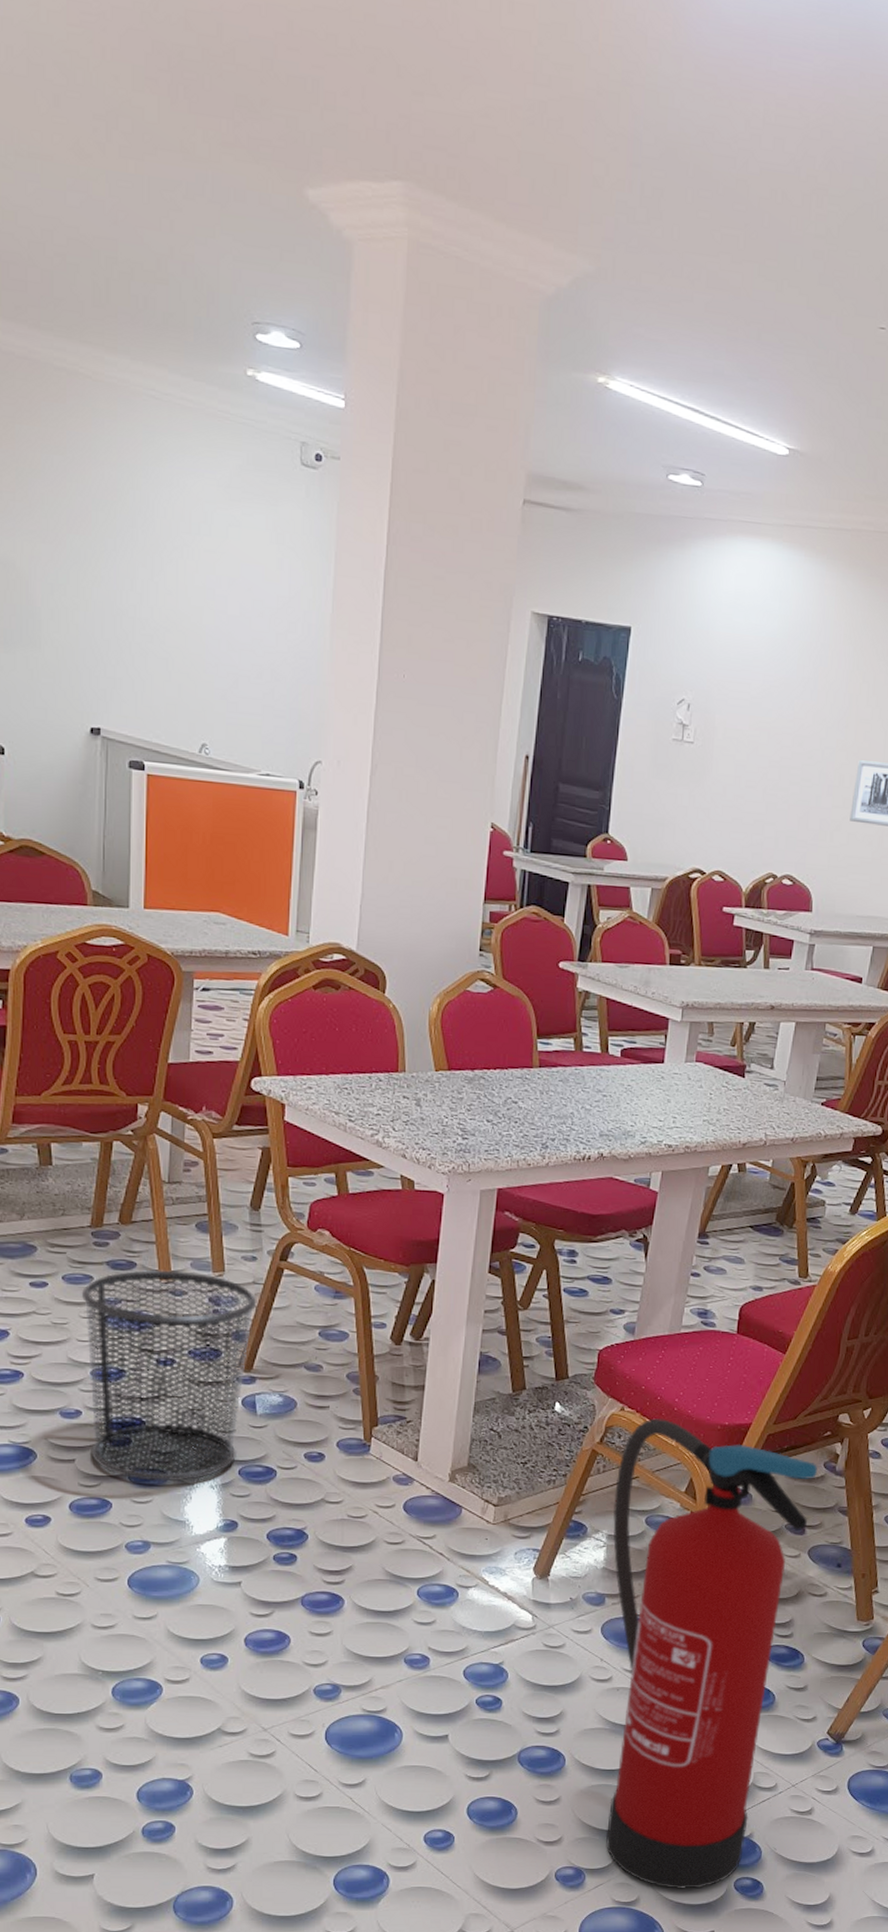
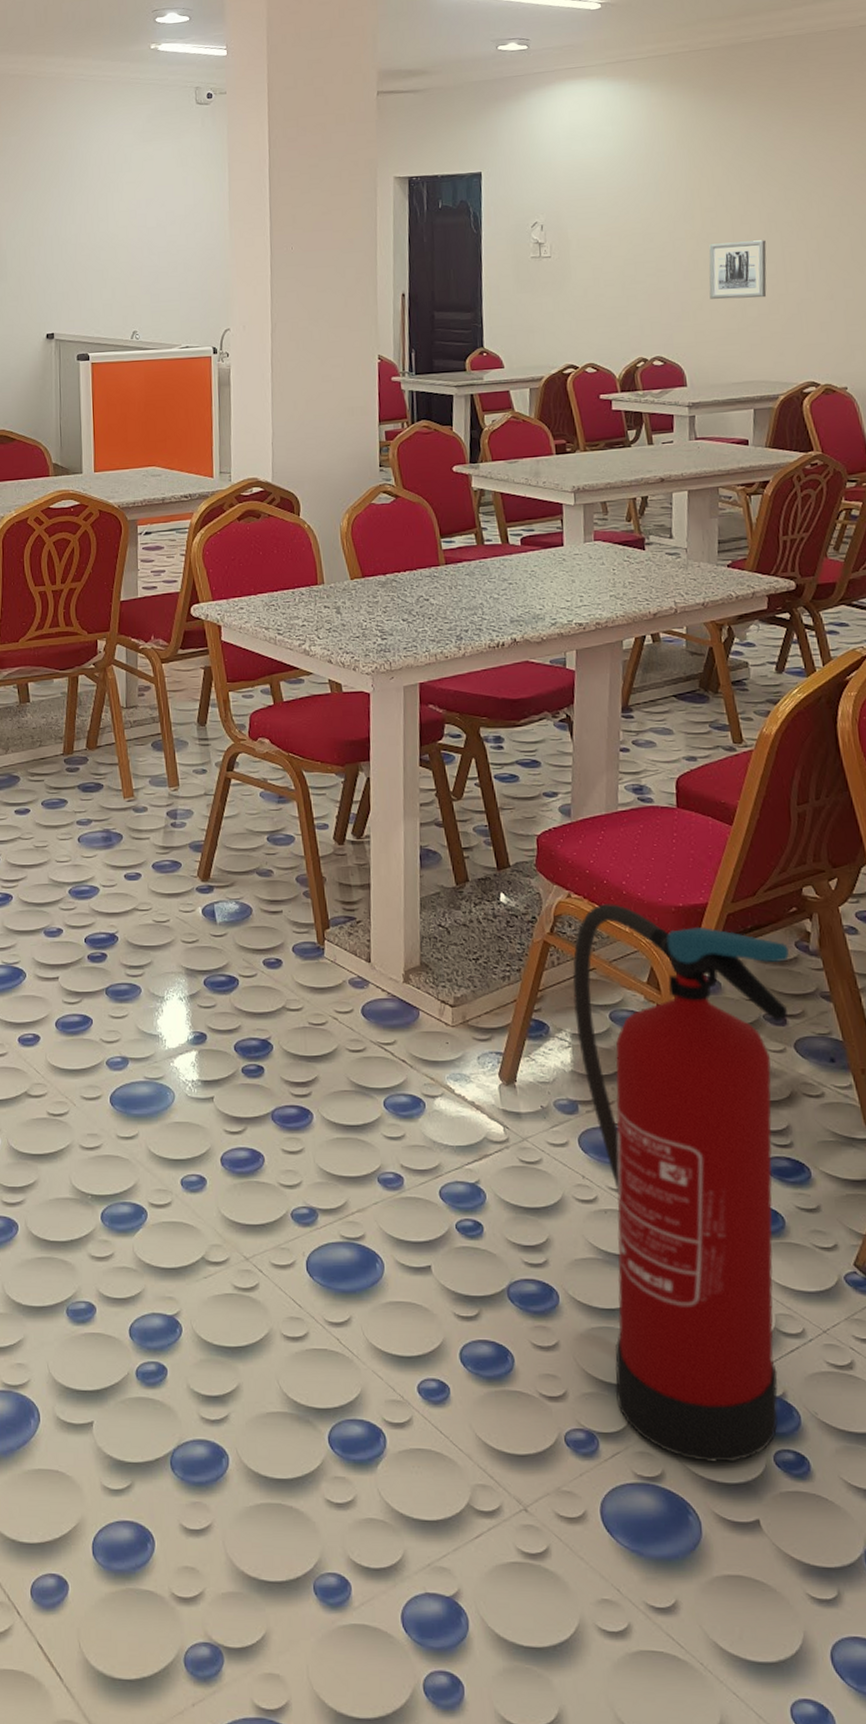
waste bin: present [81,1270,257,1482] -> none [58,788,210,995]

